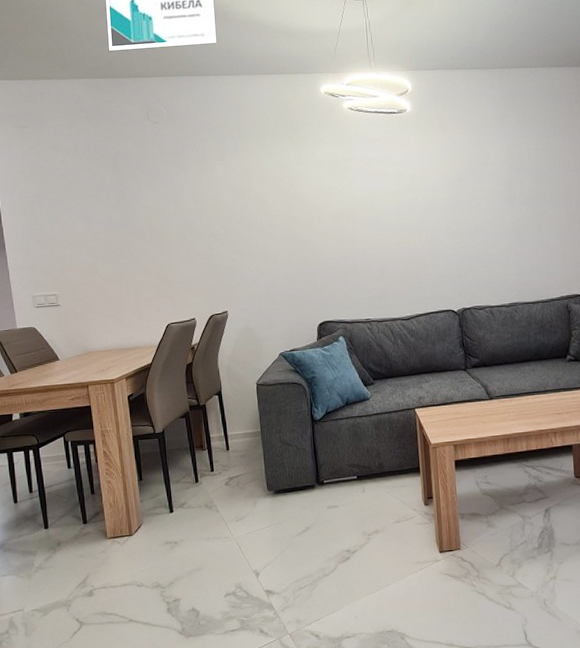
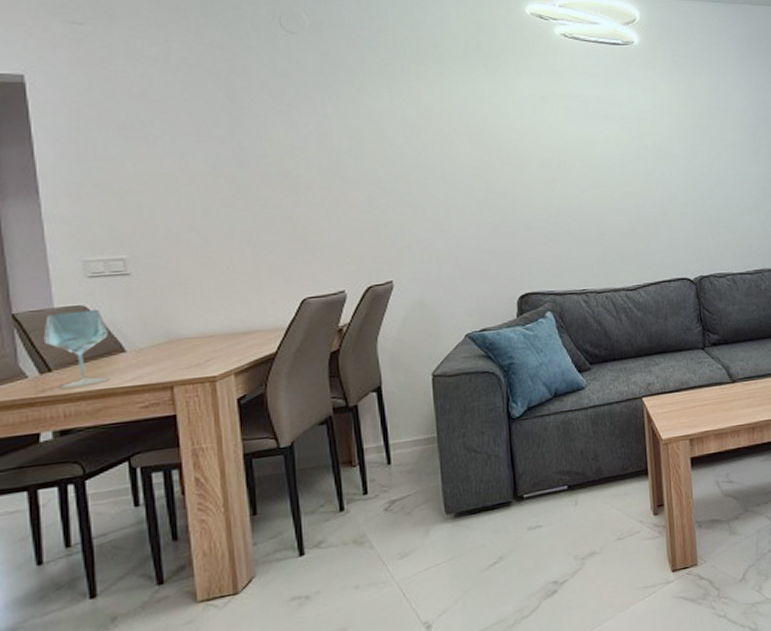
wine glass: none [12,329,51,385] -> present [43,309,110,390]

